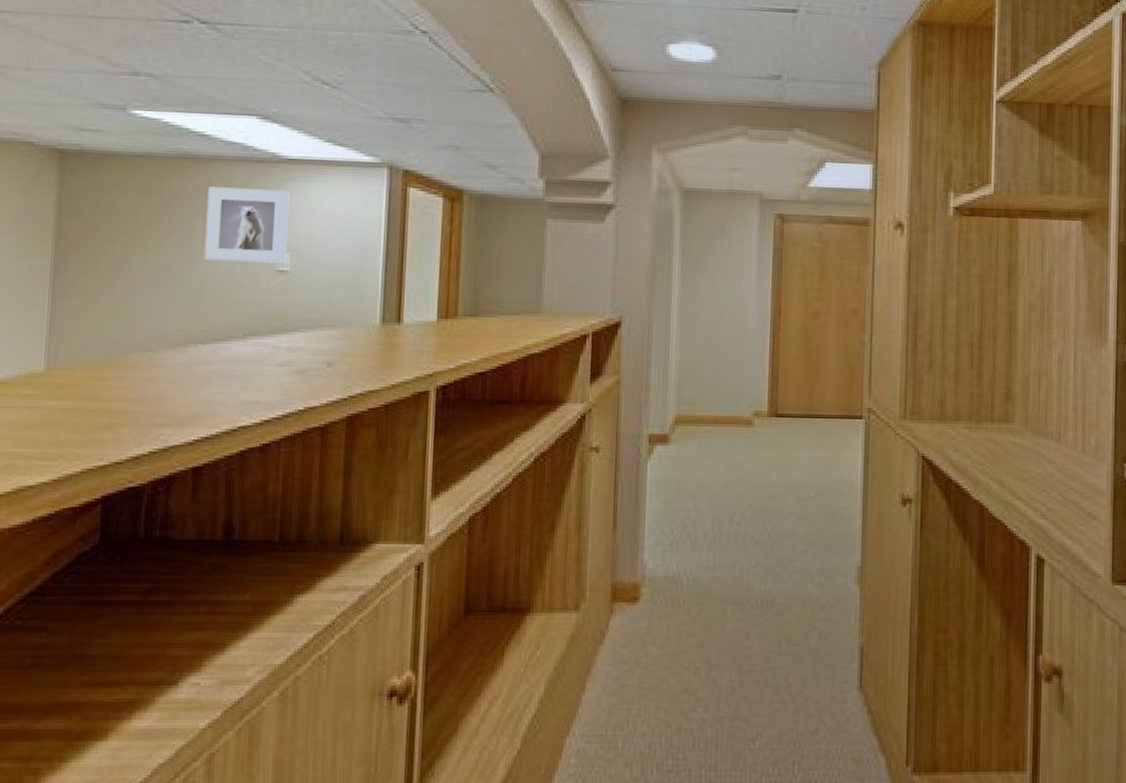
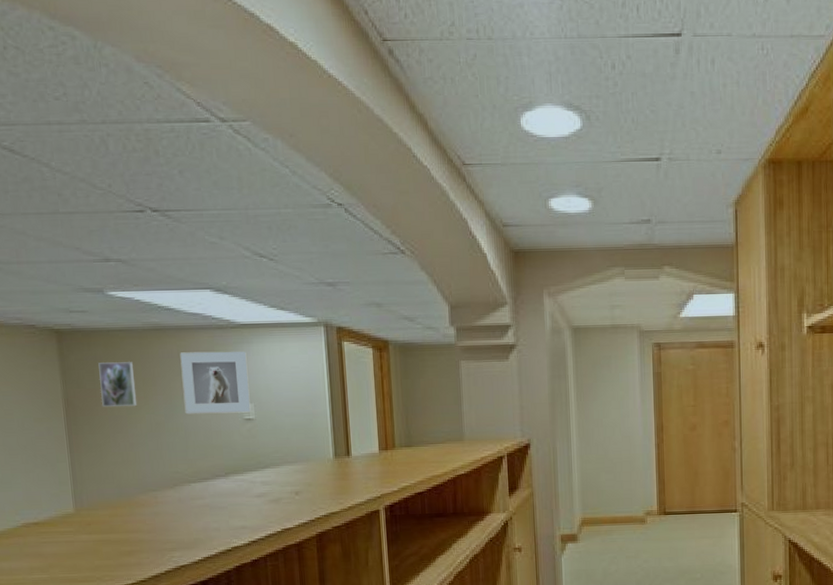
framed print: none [101,192,149,246] -> present [98,361,138,407]

